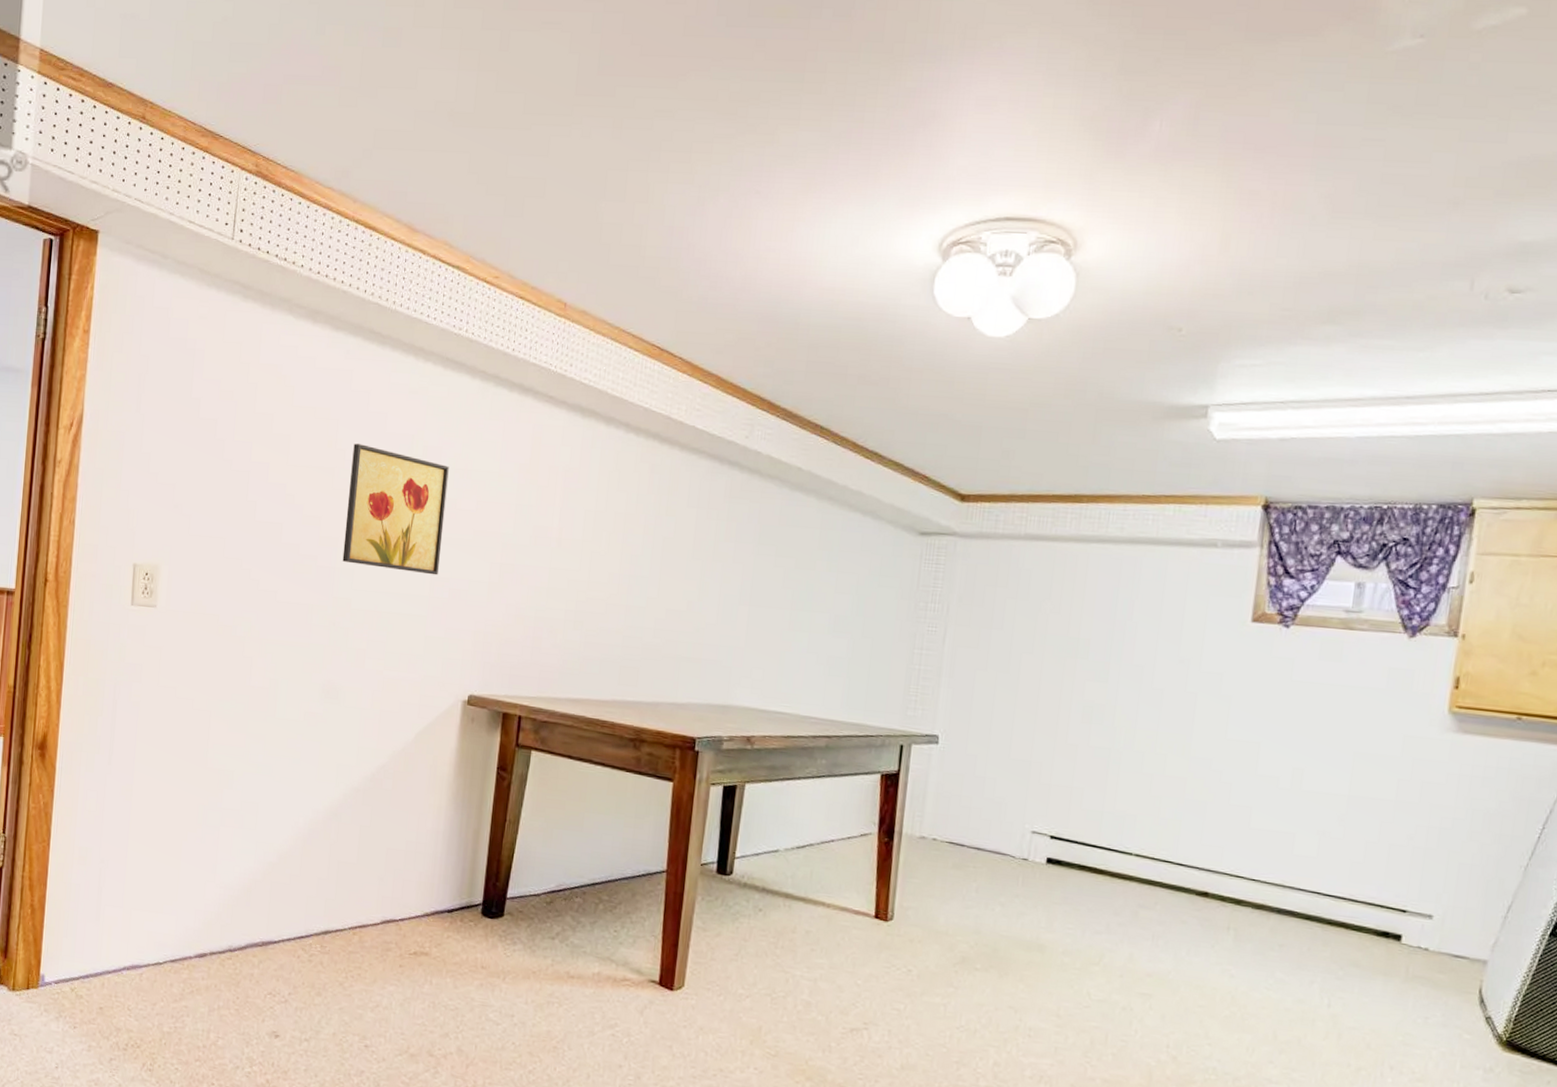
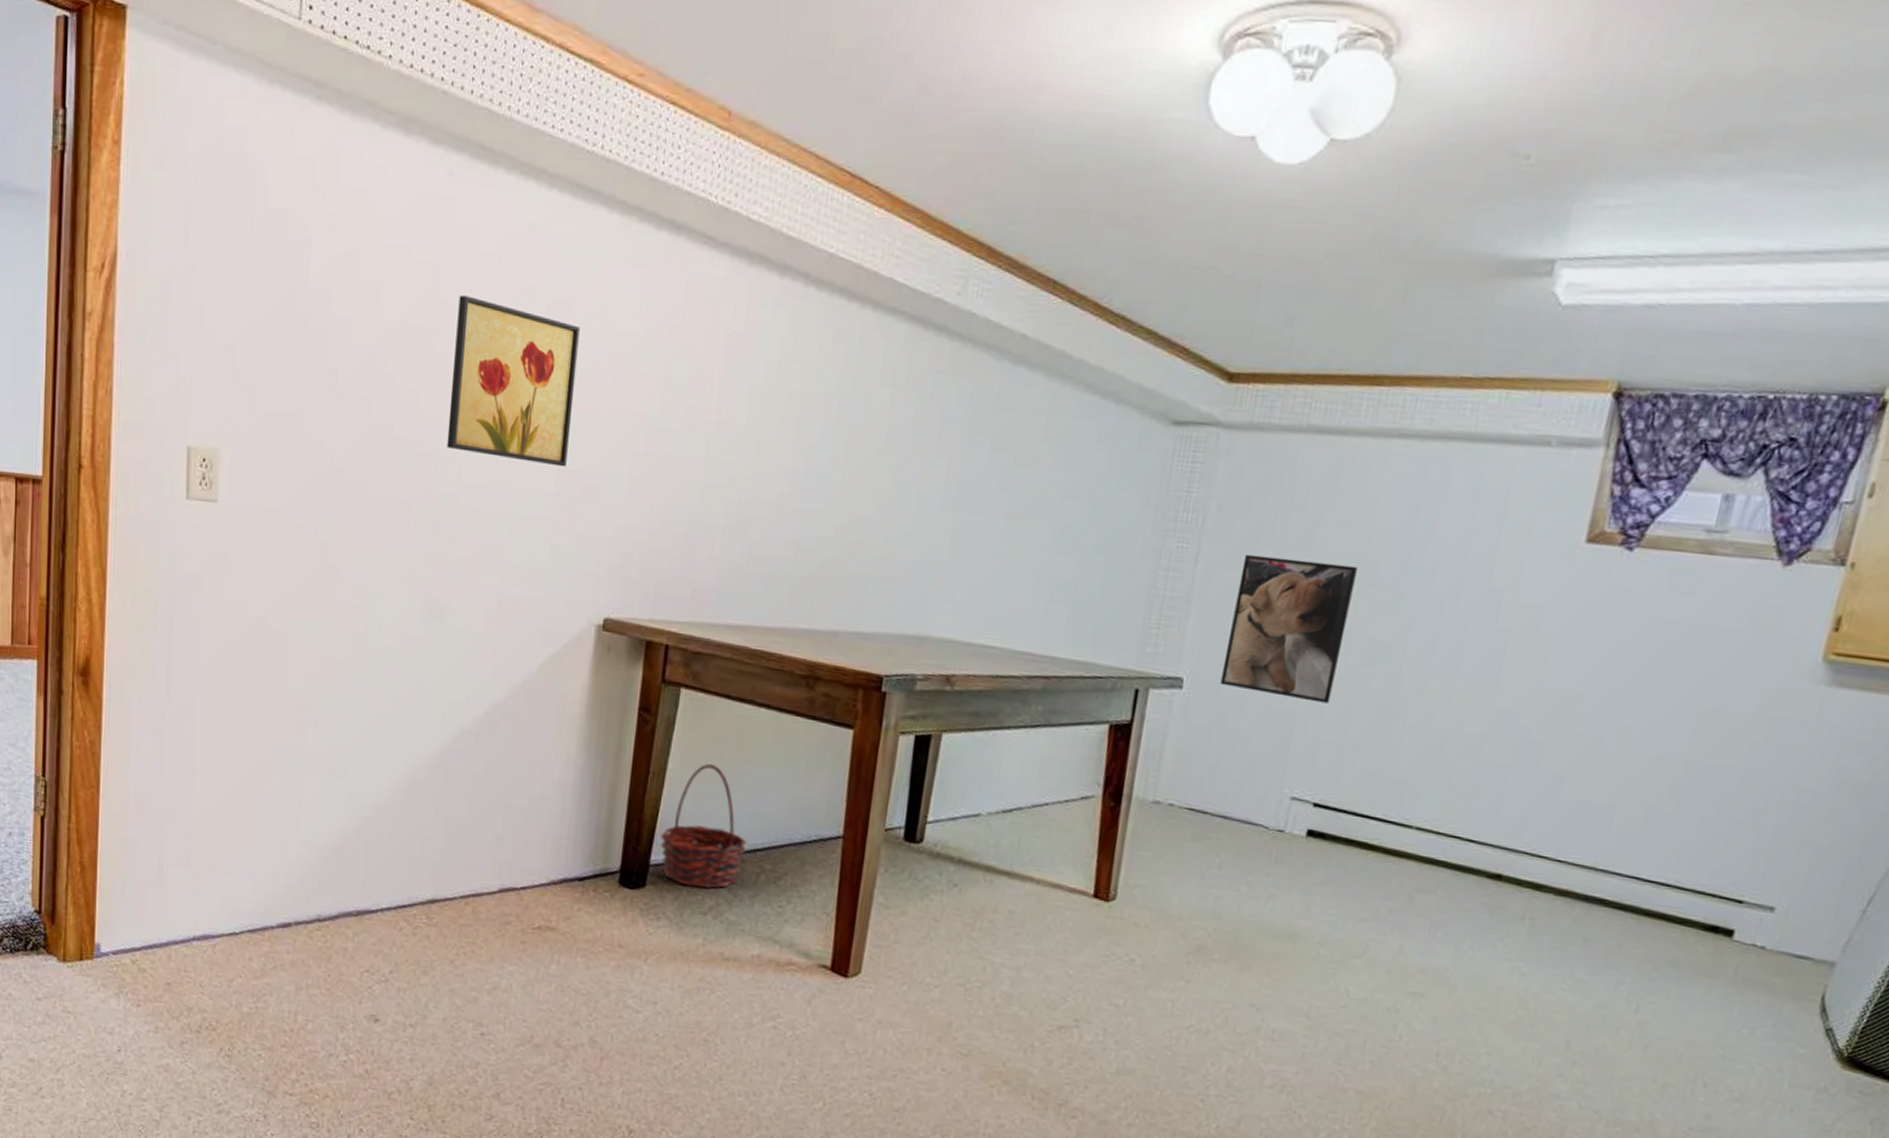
basket: none [515,812,587,917] -> present [659,764,747,889]
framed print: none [968,635,1073,754] -> present [1220,554,1359,704]

